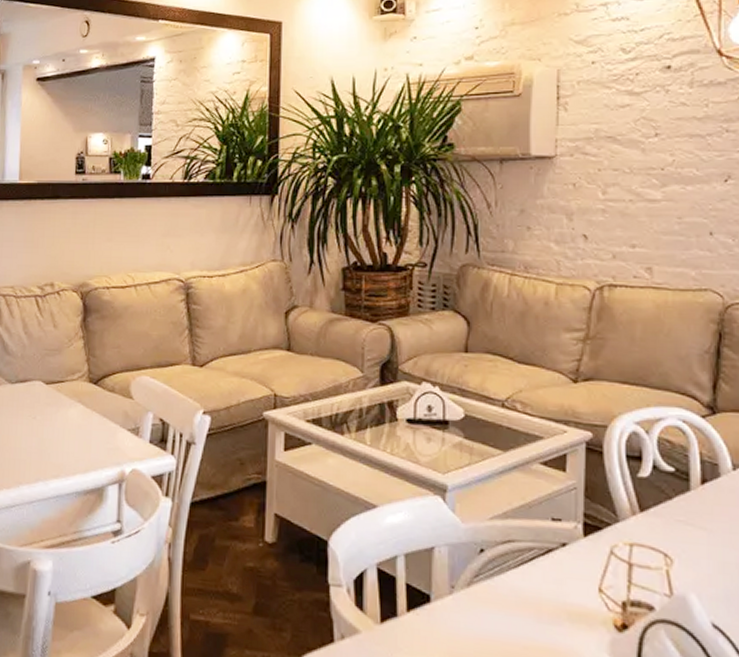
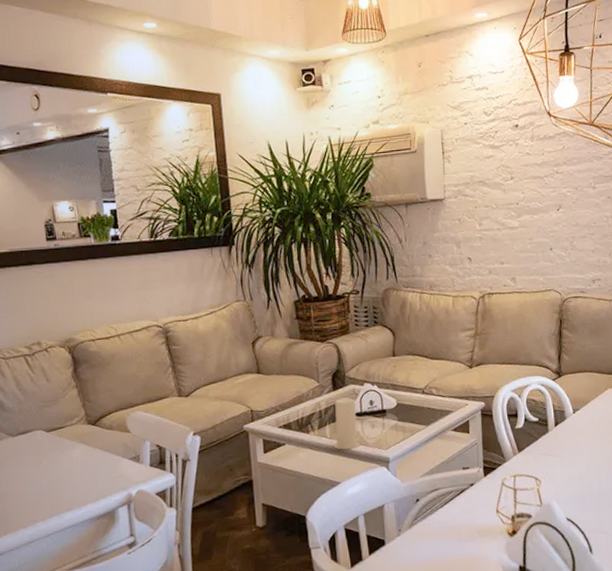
candle: none [373,396,410,466] -> present [333,397,361,450]

